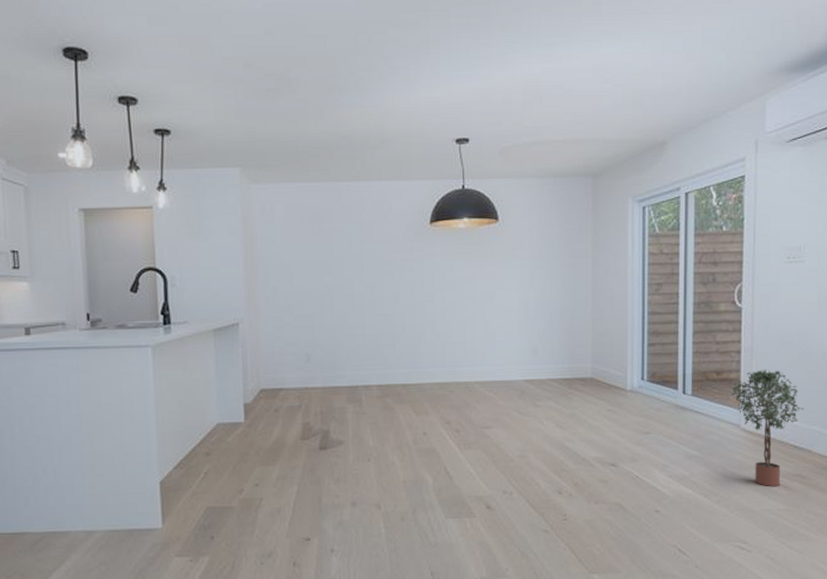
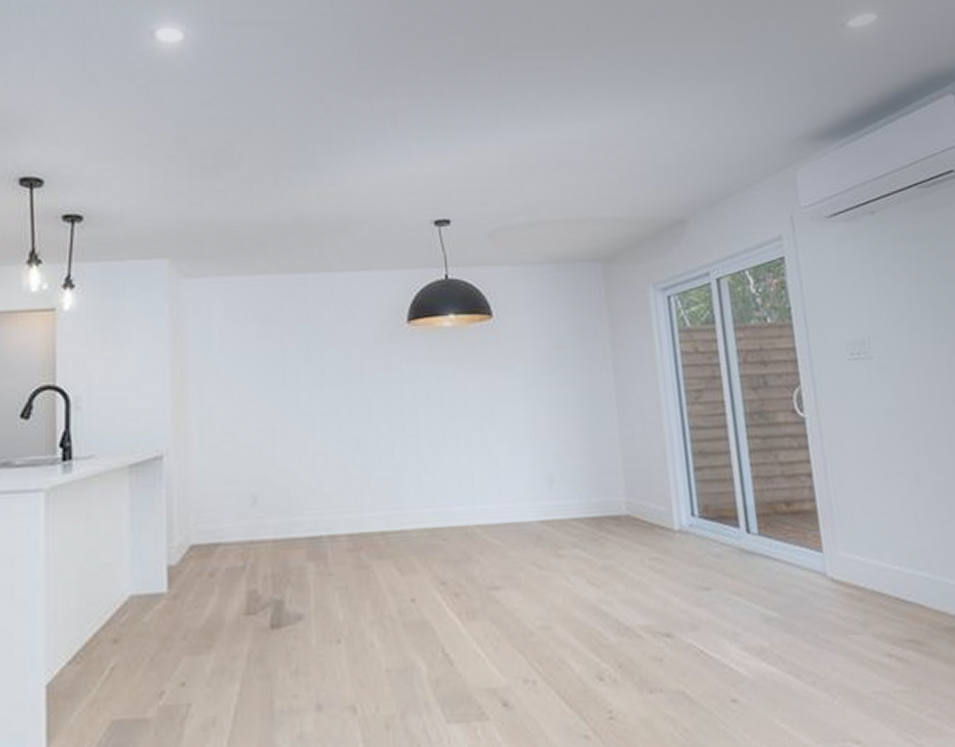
potted tree: present [731,369,804,487] -> none [807,496,905,659]

